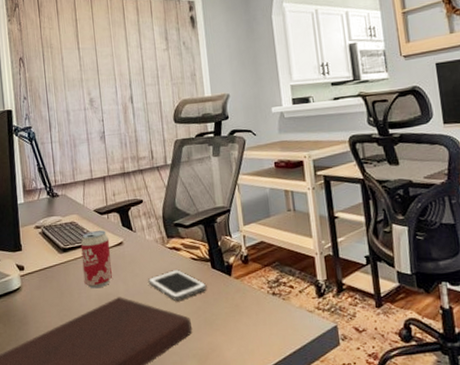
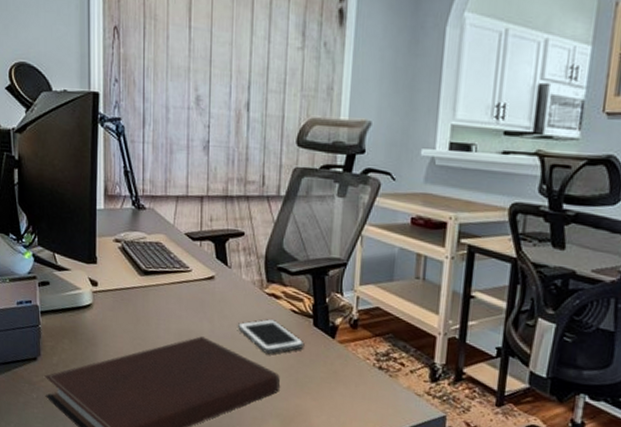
beverage can: present [80,230,113,289] -> none [164,257,199,323]

